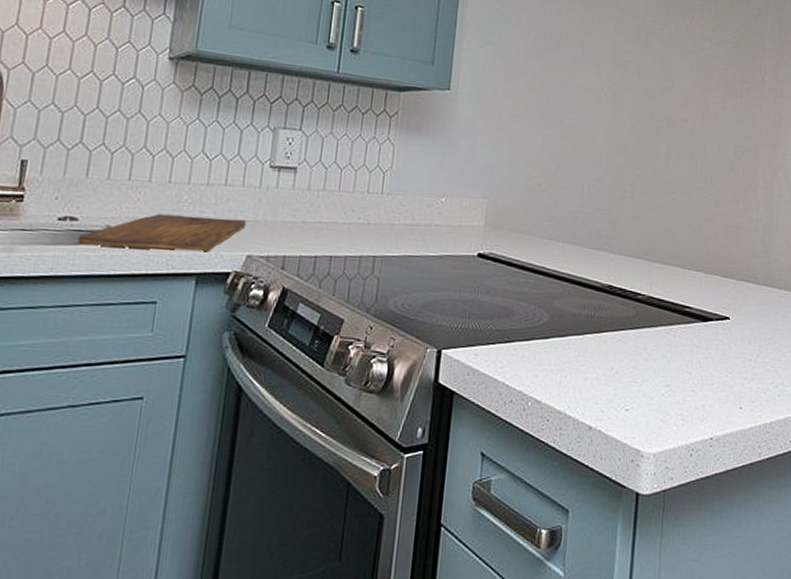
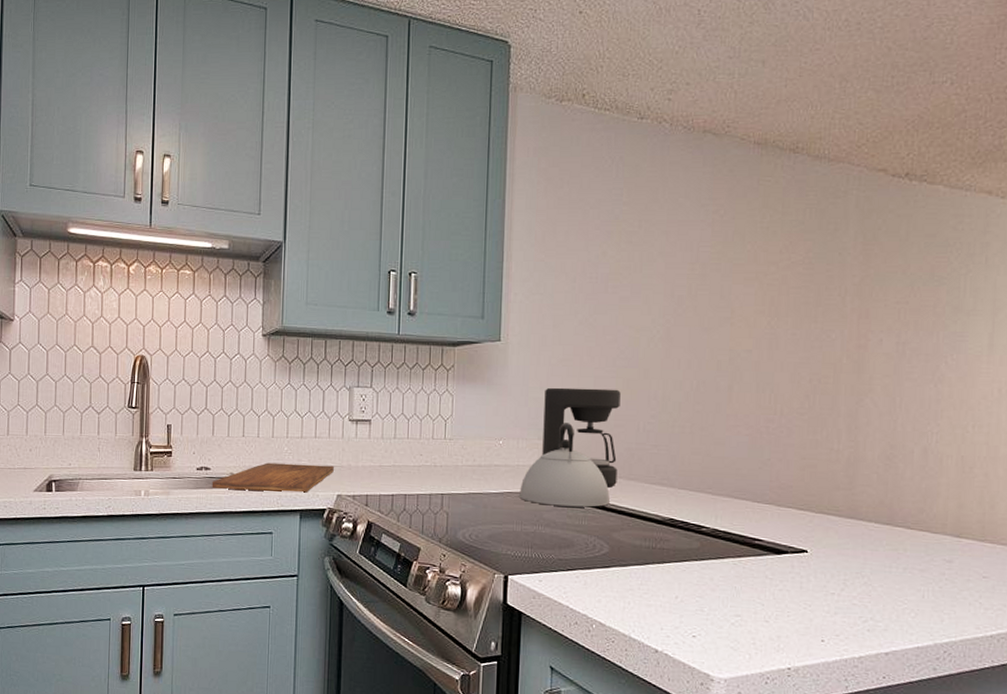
kettle: none [459,181,553,273] -> present [519,423,611,508]
coffee maker: none [486,143,568,252] -> present [542,387,621,488]

